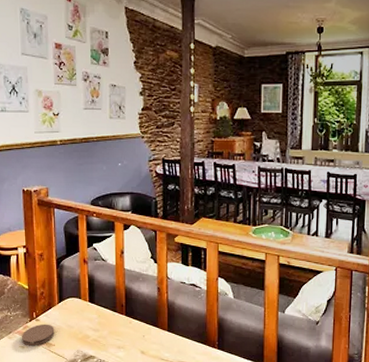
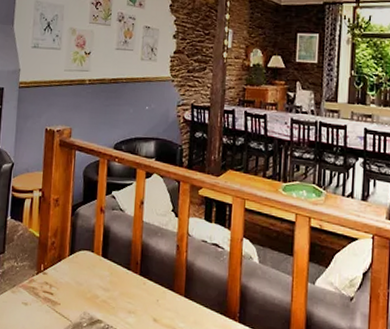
coaster: present [21,324,55,346] -> none [25,278,62,304]

